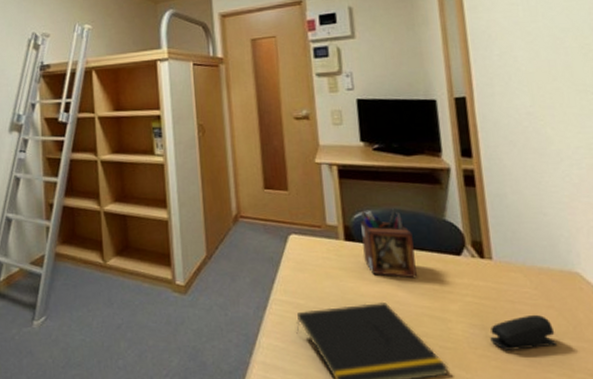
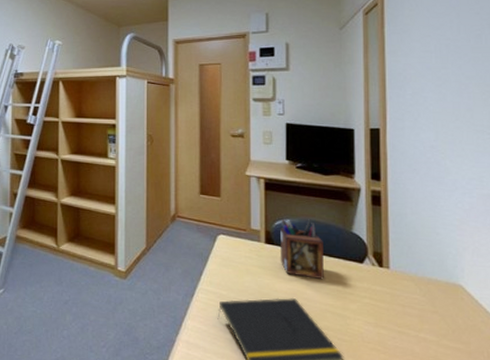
stapler: present [490,314,558,350] -> none [382,317,438,347]

